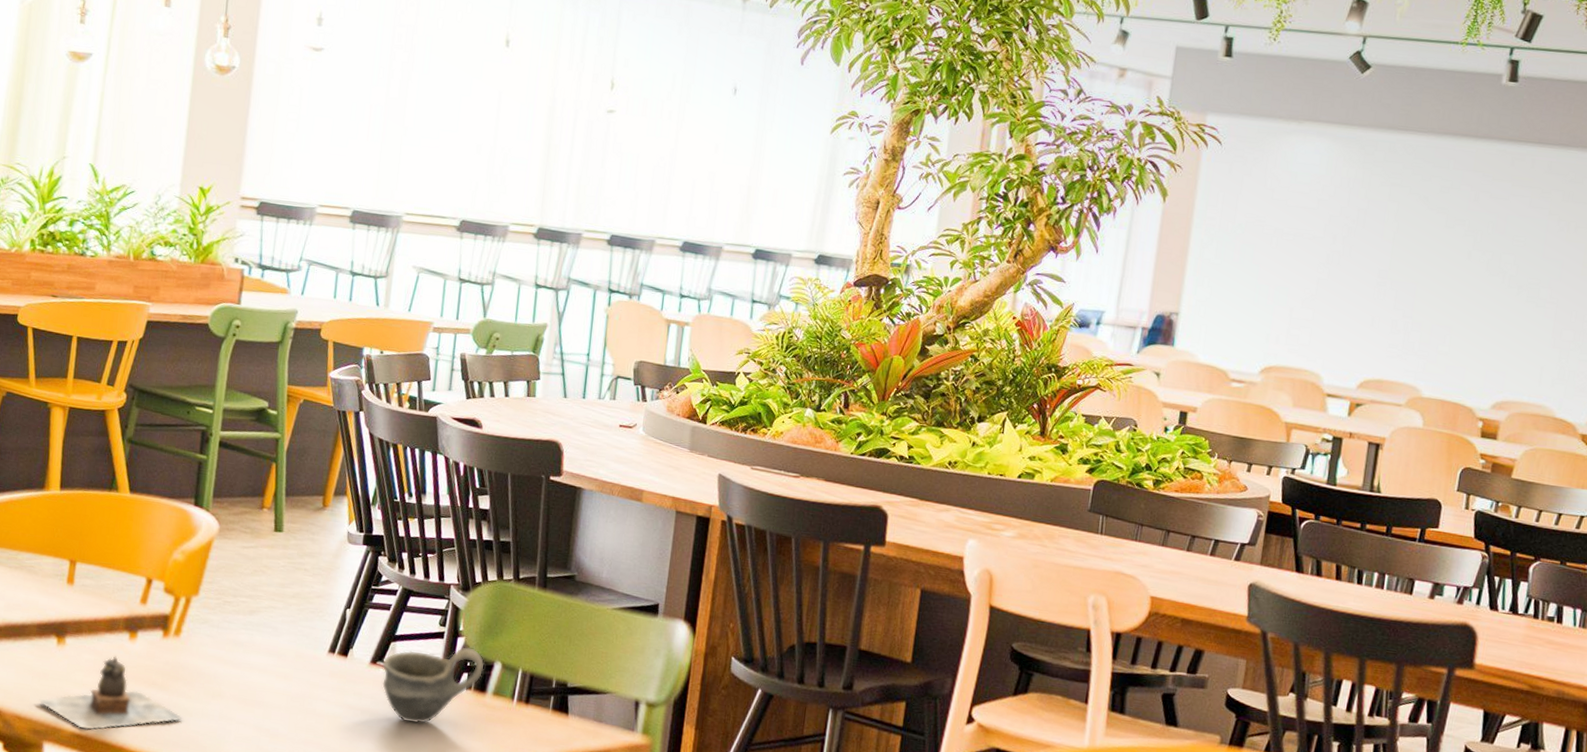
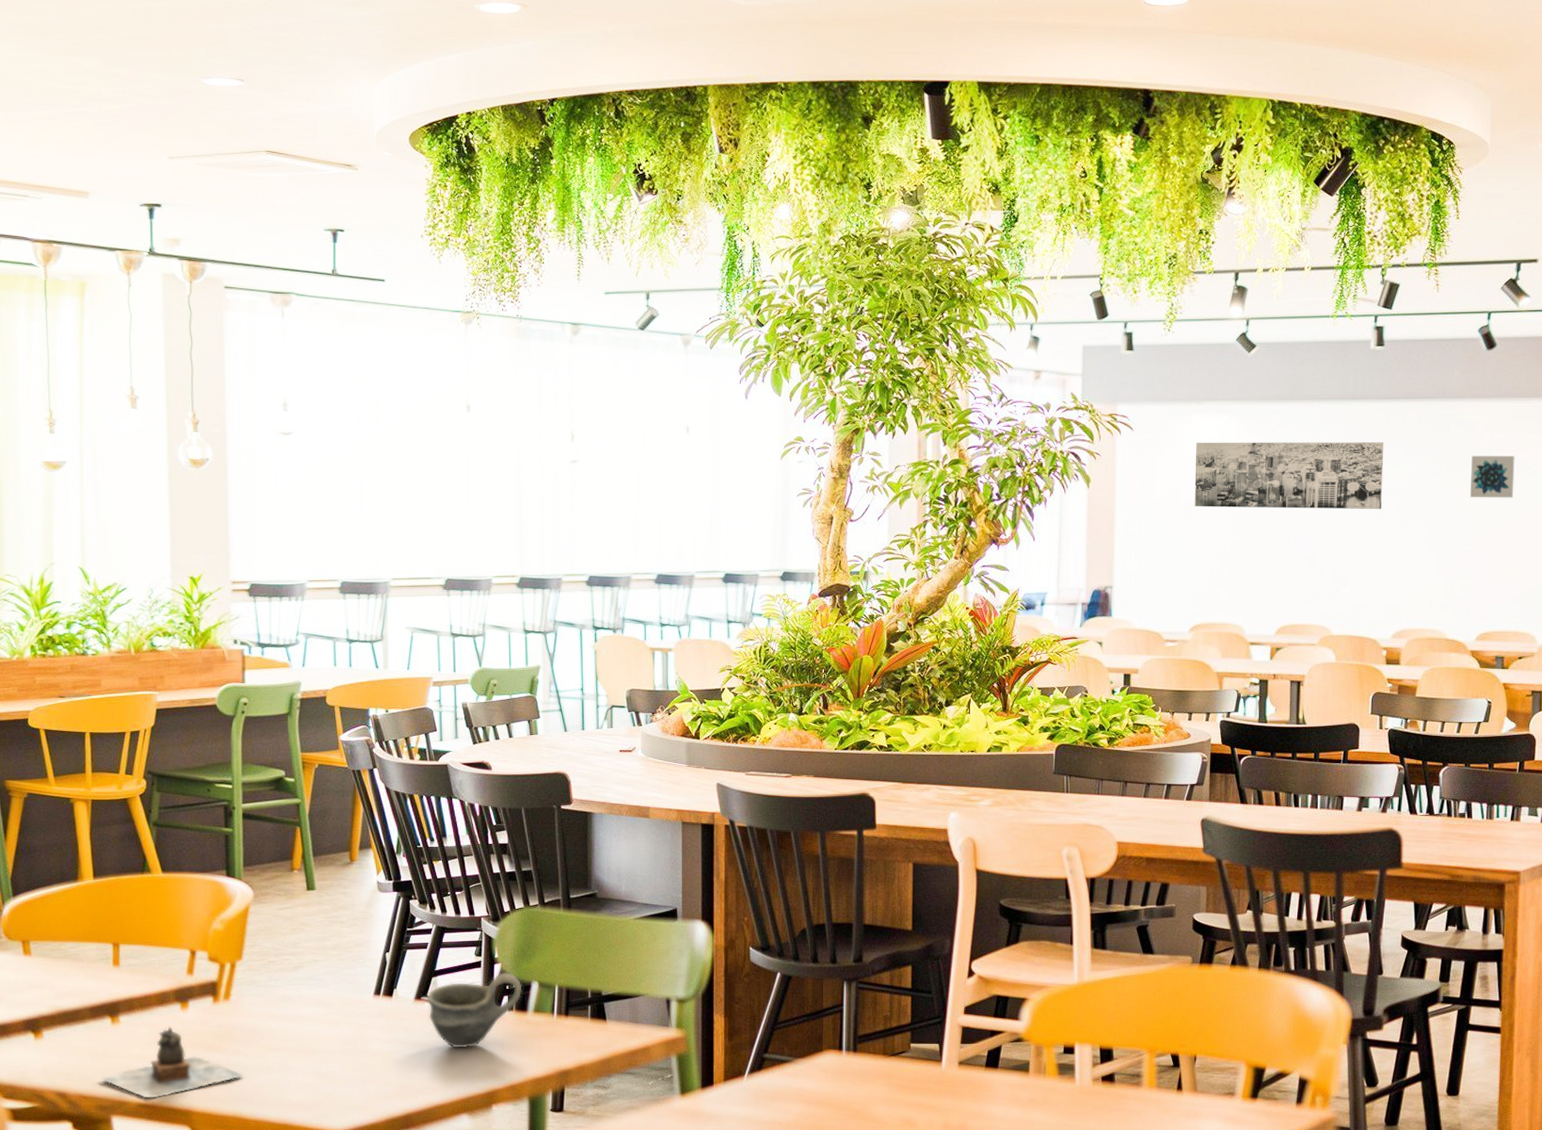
wall art: none [1281,165,1506,264] -> present [1194,442,1384,510]

